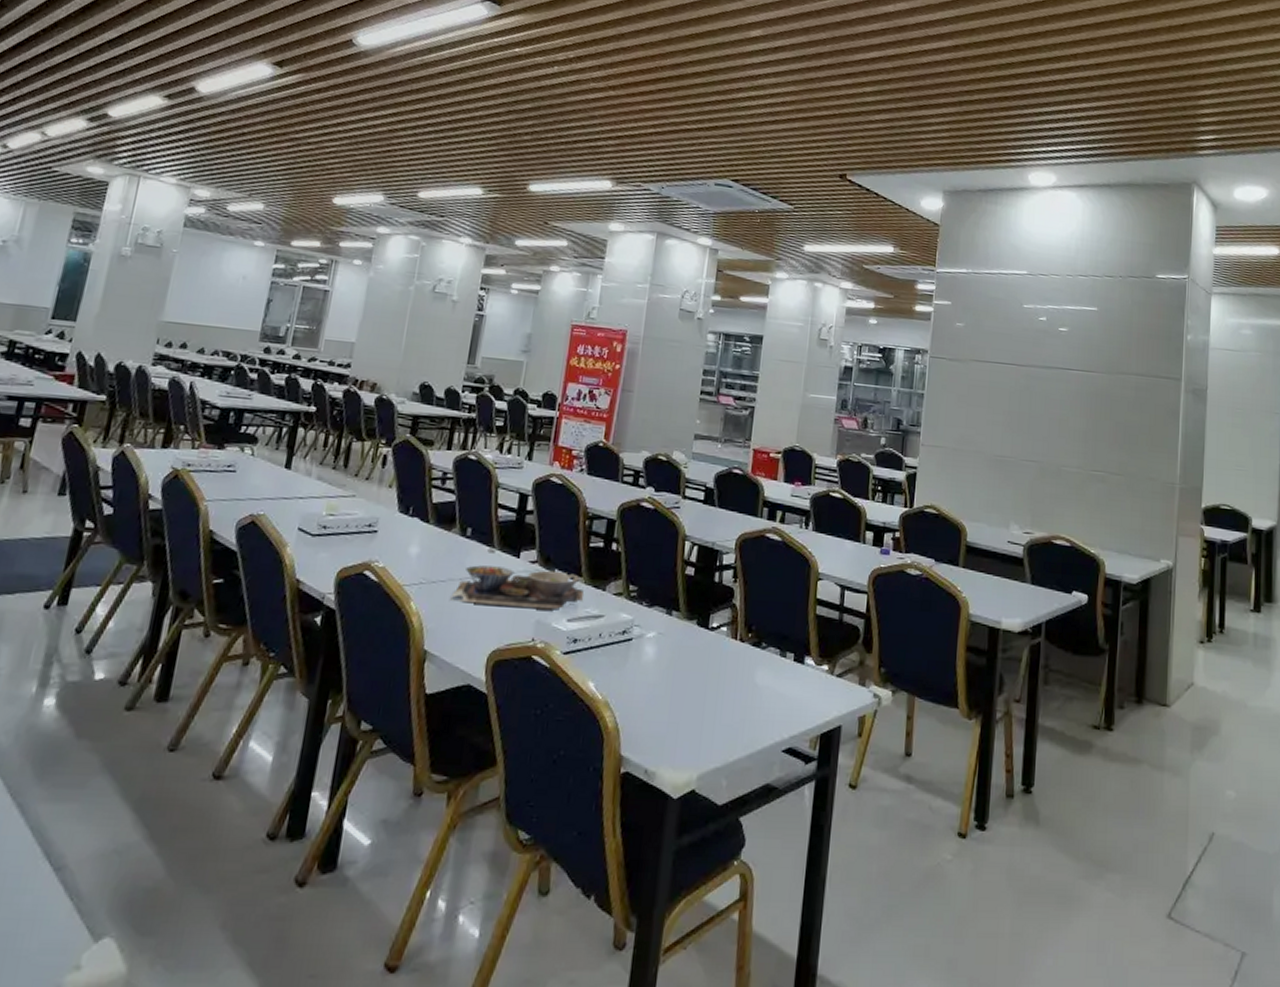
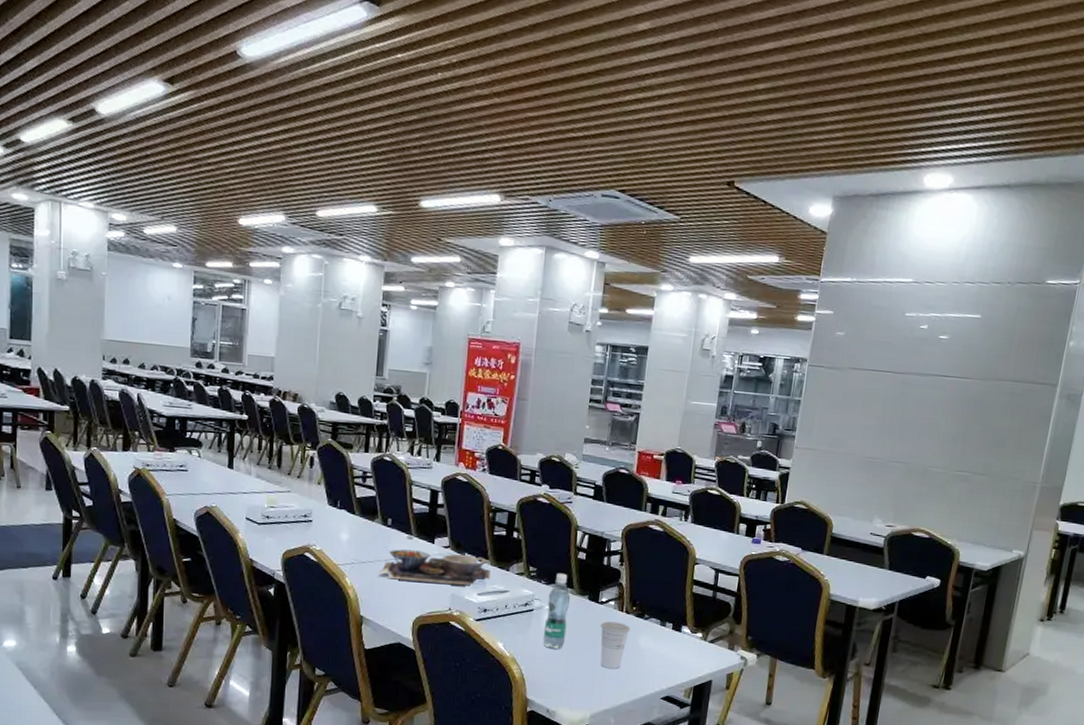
bottle: none [642,592,676,689] -> present [543,573,570,649]
cup: none [710,652,745,715] -> present [600,621,630,670]

